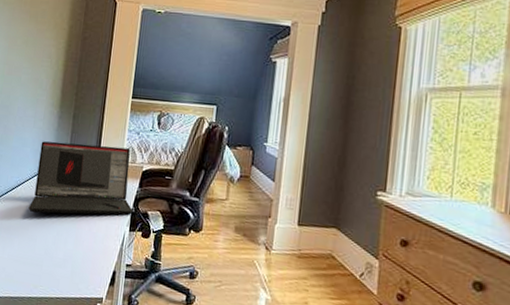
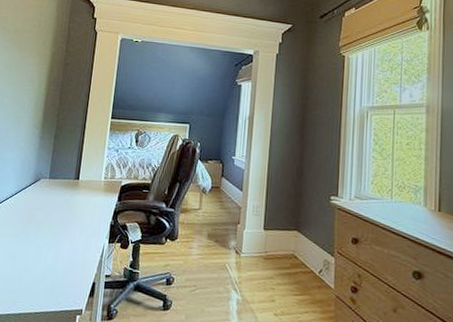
laptop: present [28,141,133,215] -> none [8,160,112,230]

